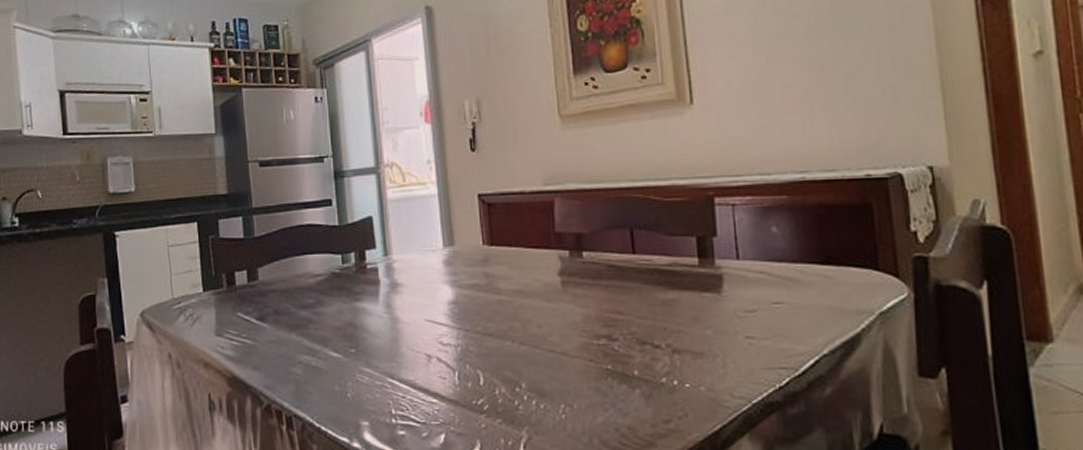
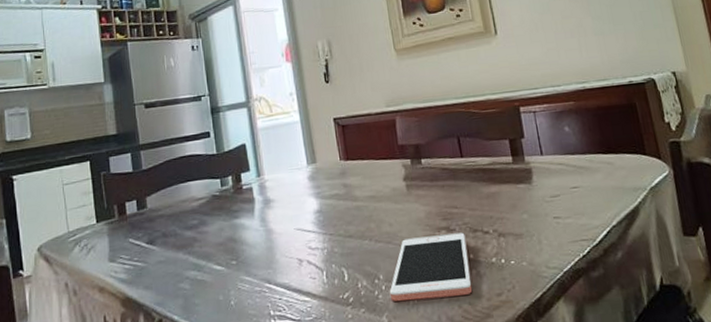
cell phone: none [532,344,634,417] -> present [389,232,473,302]

